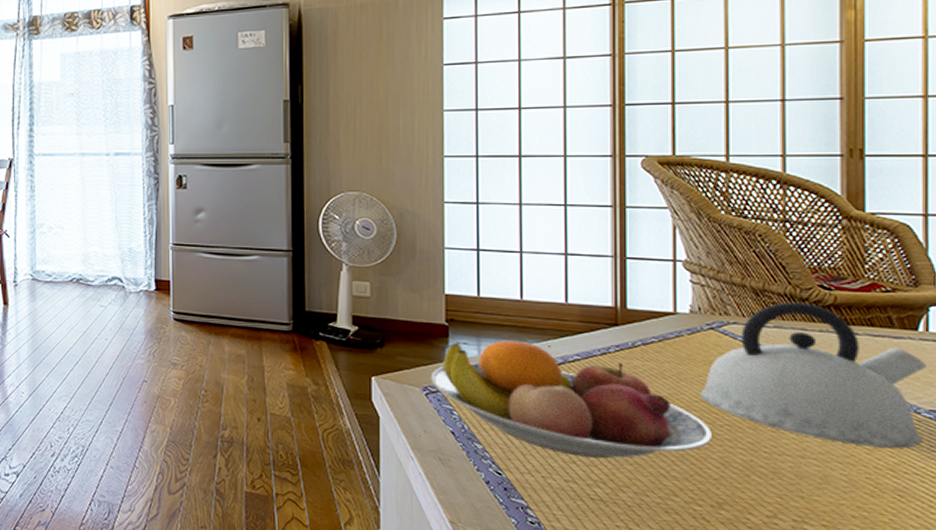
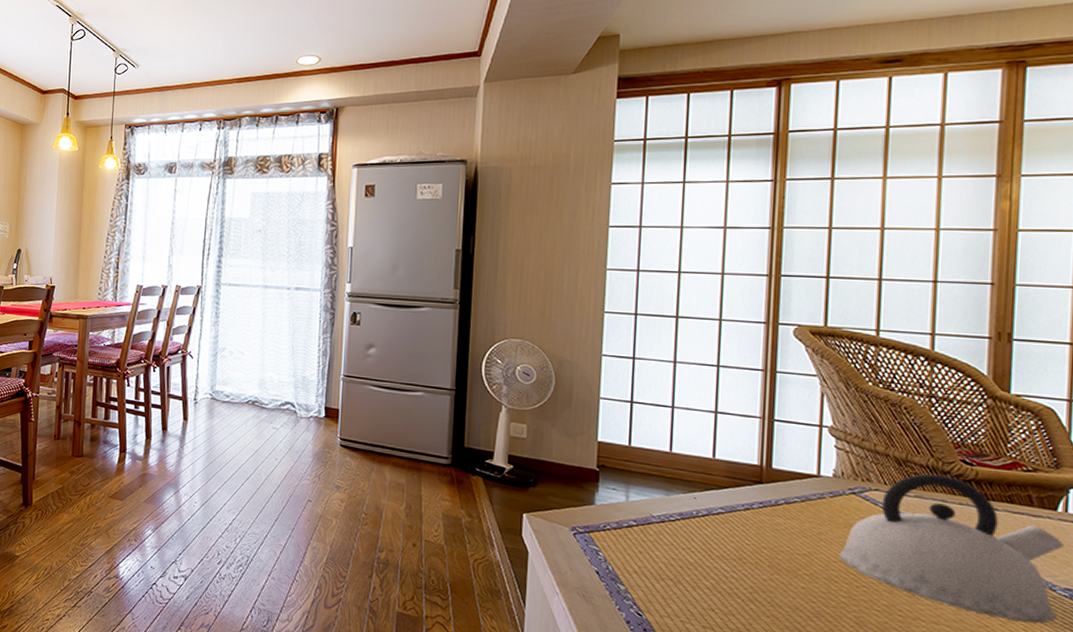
fruit bowl: present [430,340,712,459] -> none [579,487,848,610]

